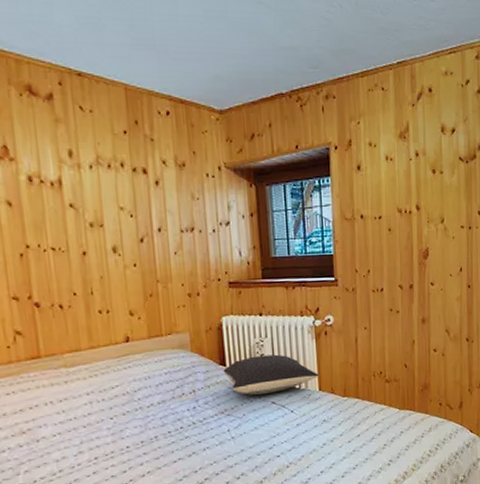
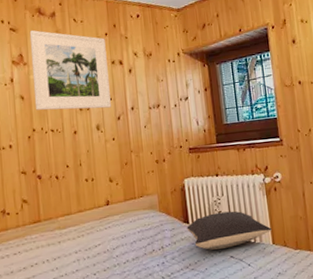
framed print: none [16,114,132,227] -> present [29,30,111,111]

